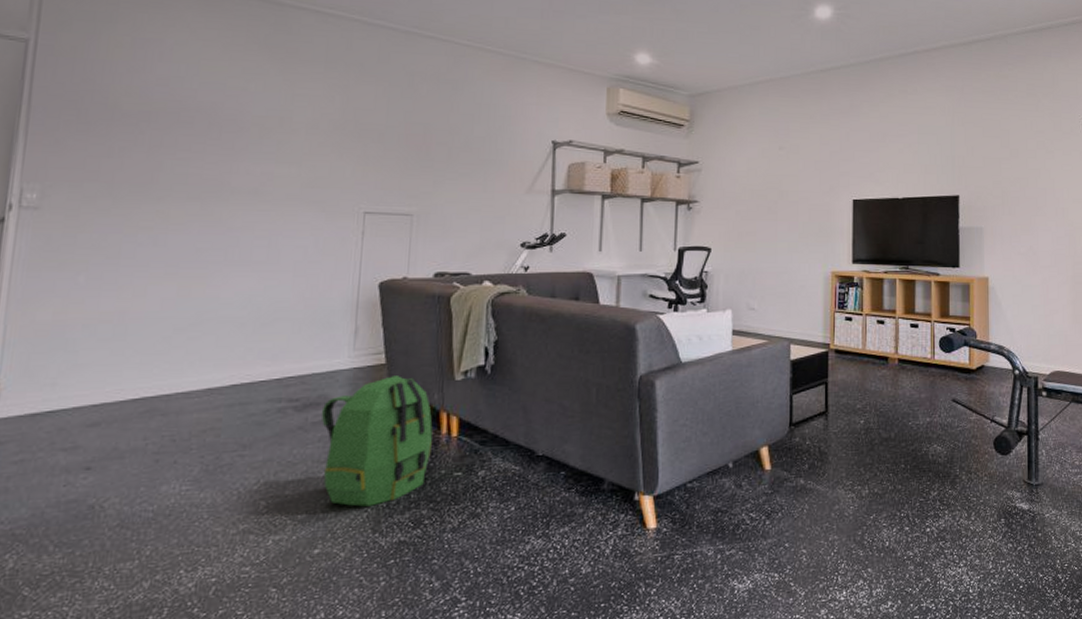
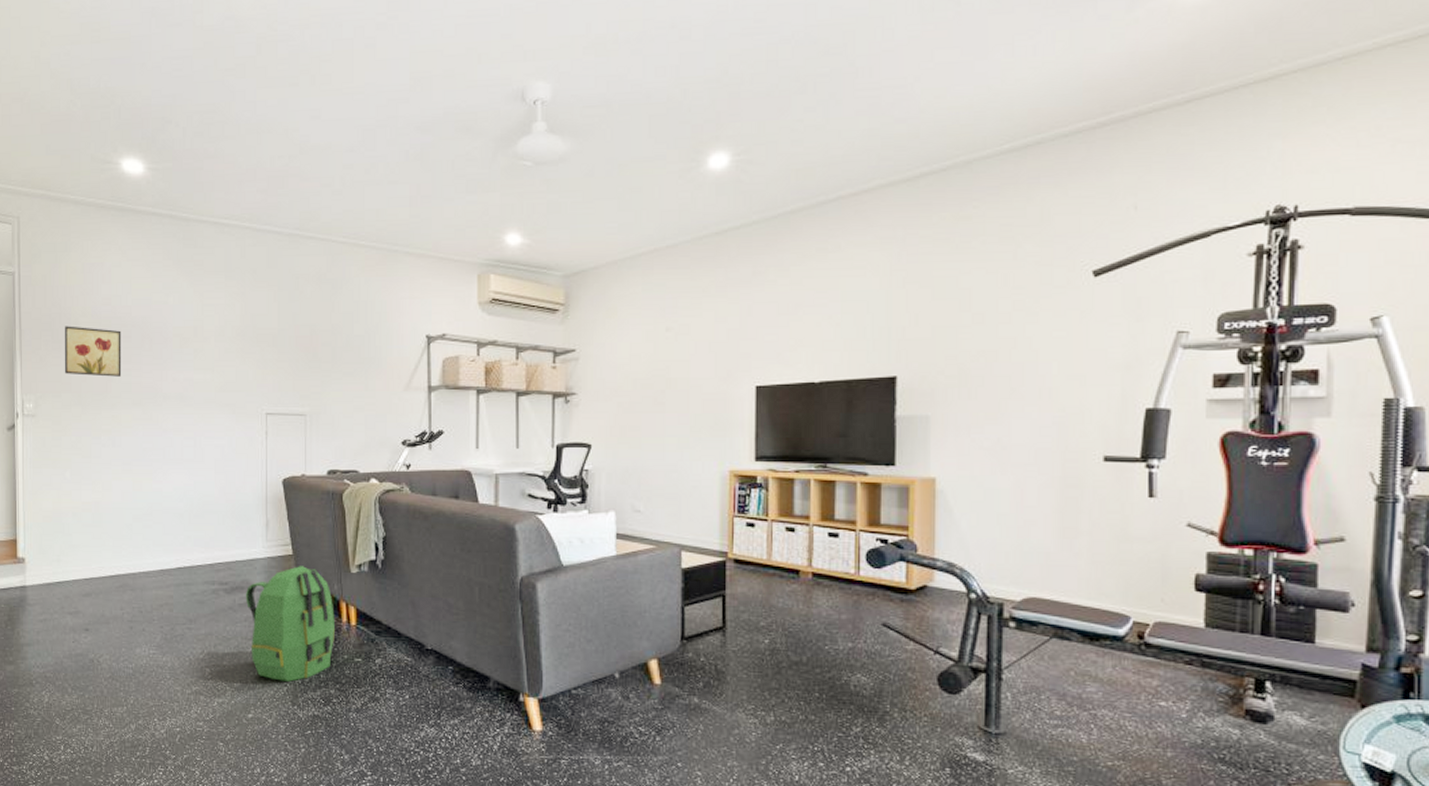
wall art: none [92,105,181,167] -> present [65,326,122,377]

